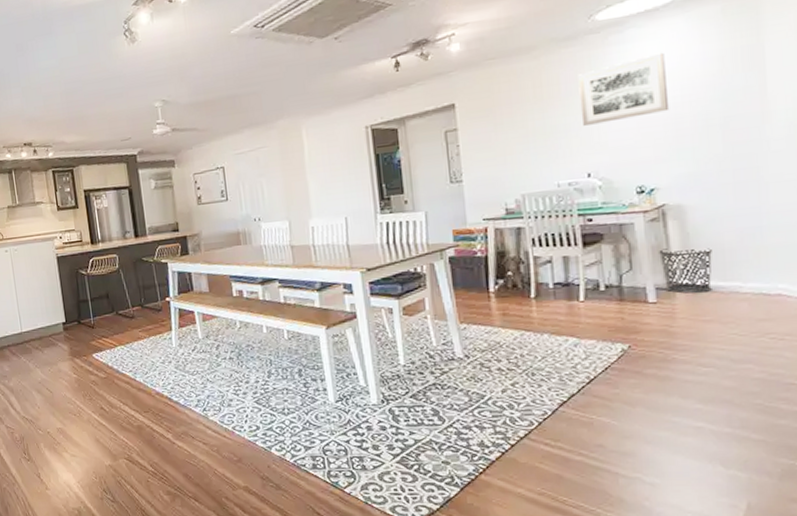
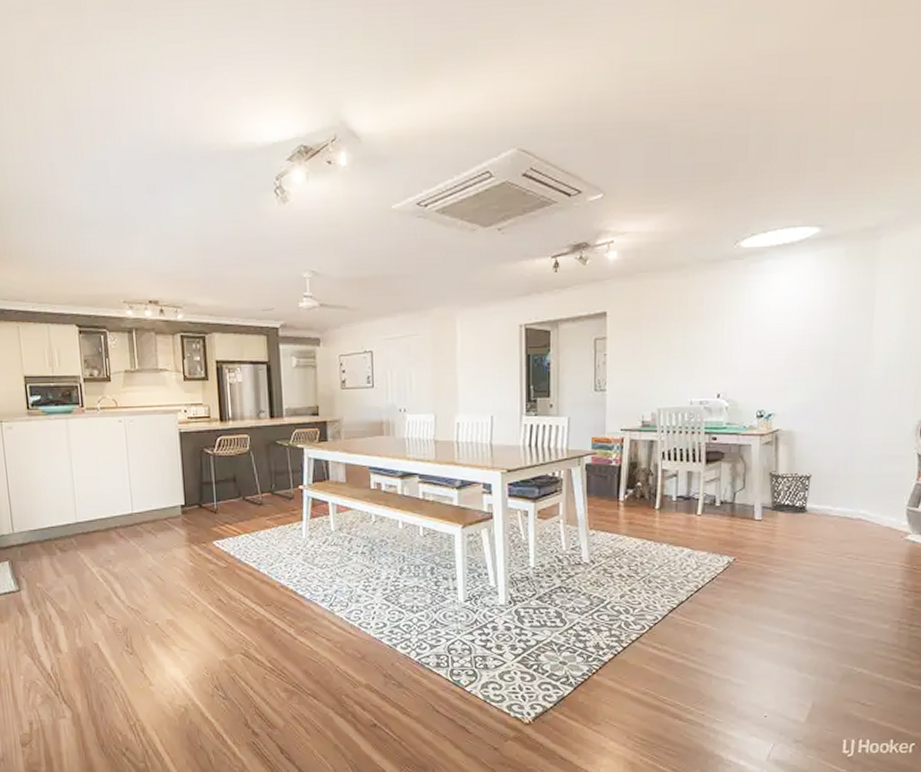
wall art: present [578,52,670,126] -> none [717,286,795,348]

